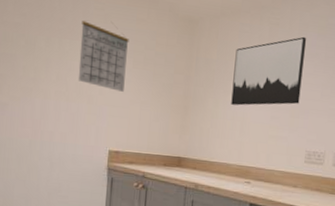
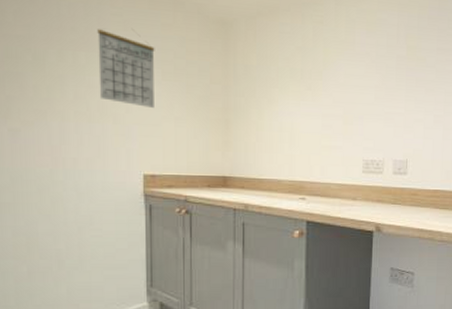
wall art: present [231,36,306,106] -> none [277,34,354,115]

